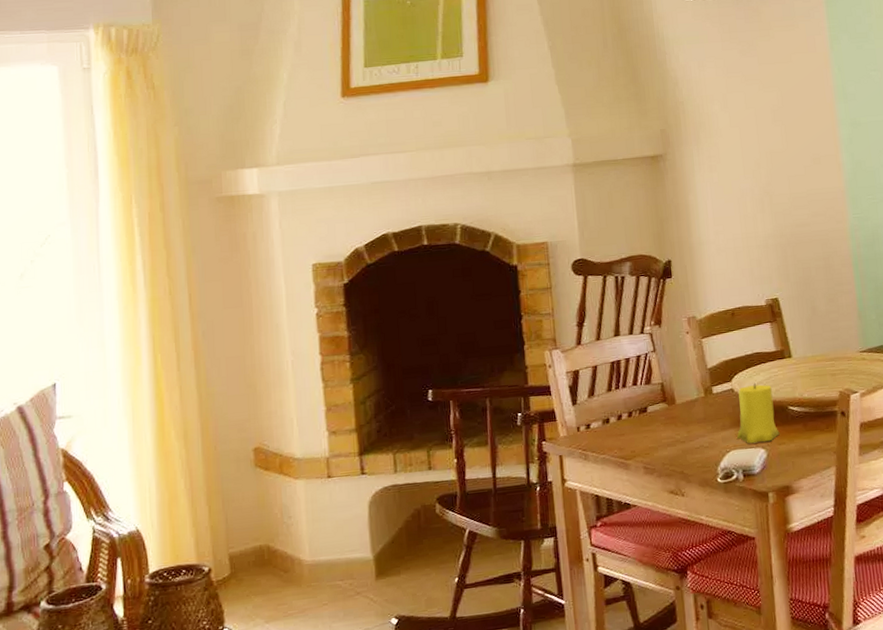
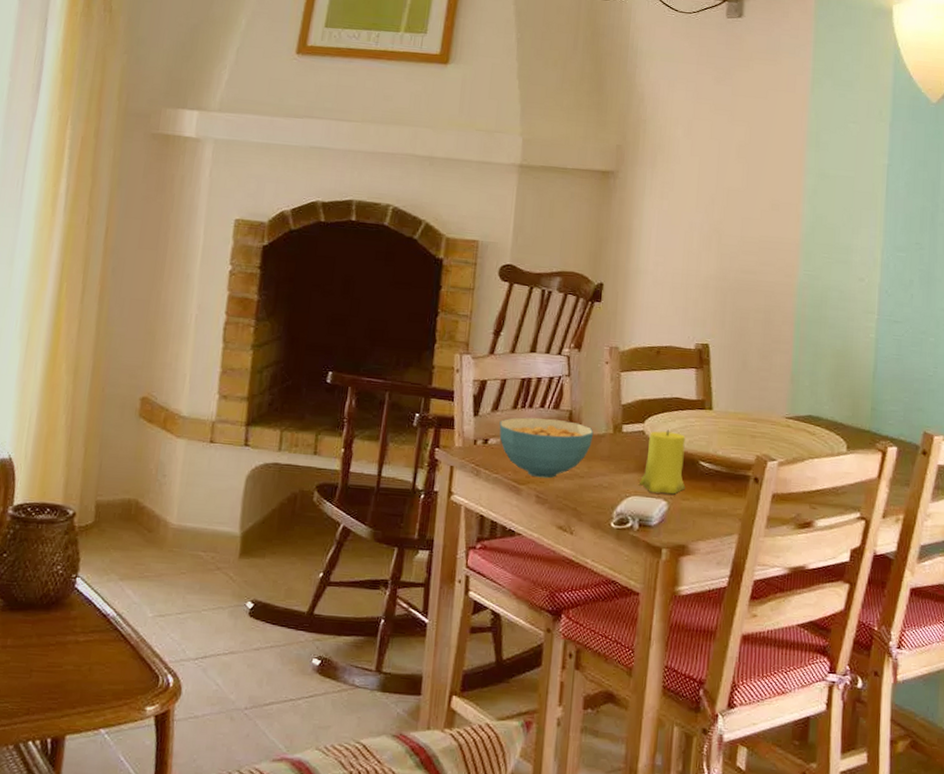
cereal bowl: none [597,393,687,451] -> present [499,417,594,478]

